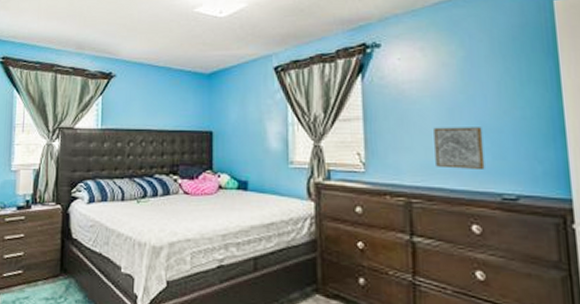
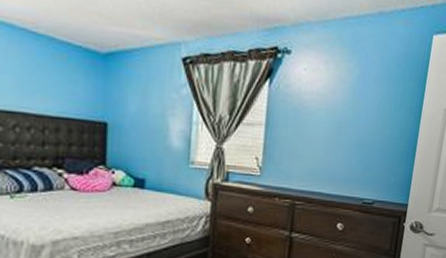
wall art: present [434,127,485,171] -> none [319,139,360,179]

